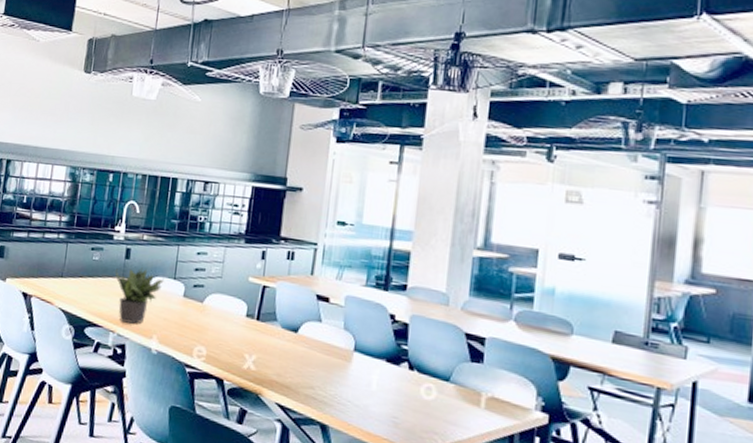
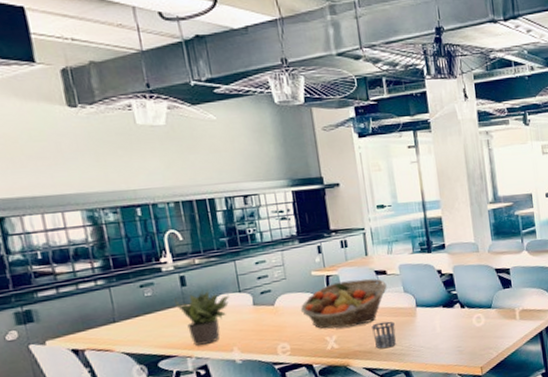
fruit basket: none [227,296,326,353] -> present [300,278,387,329]
cup: none [296,355,324,390] -> present [372,321,397,349]

